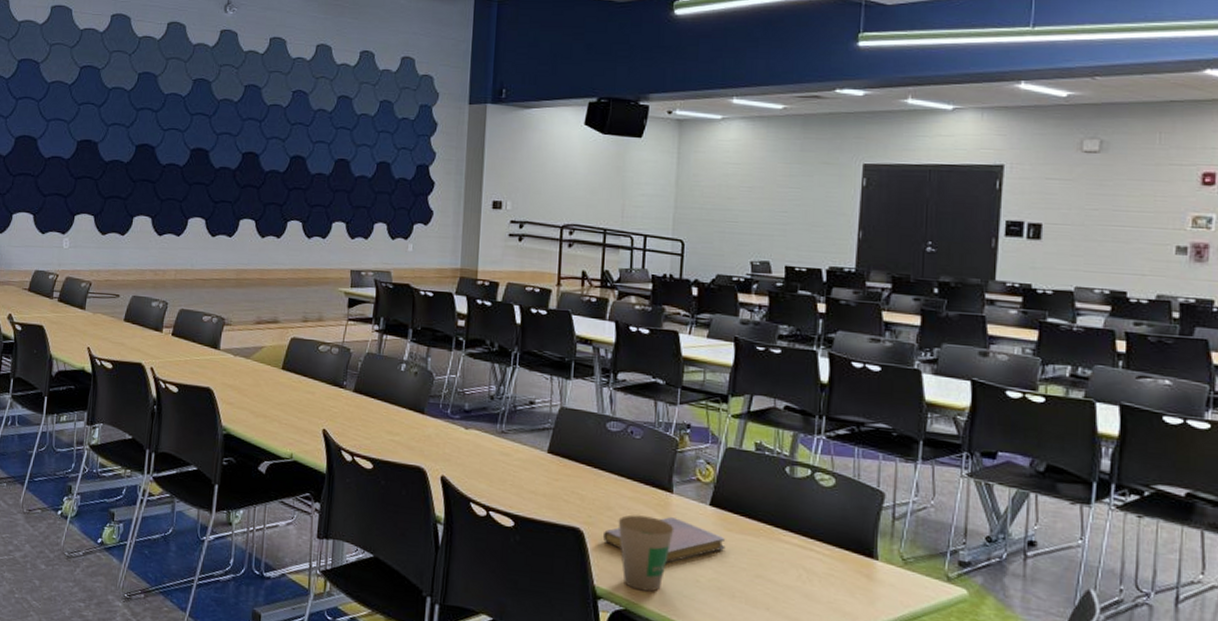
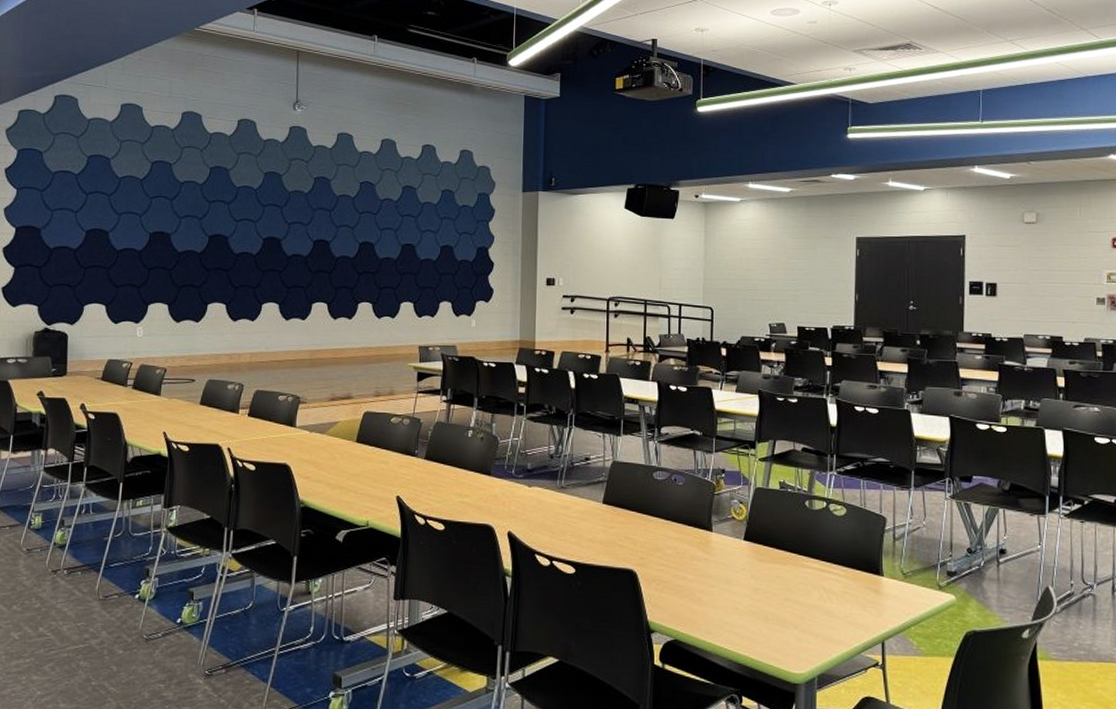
notebook: present [602,517,726,563] -> none [653,553,759,594]
paper cup: present [618,515,674,592] -> none [666,554,715,622]

